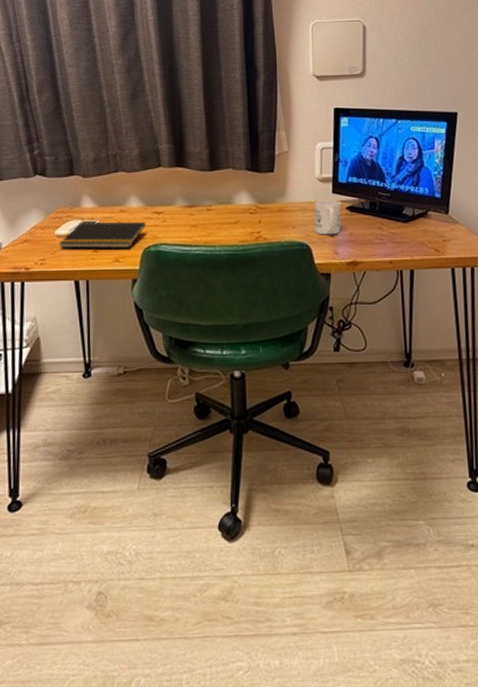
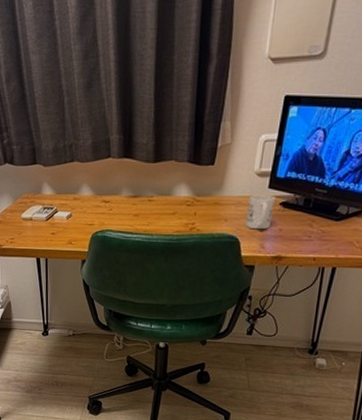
notepad: present [59,222,146,249] -> none [24,208,95,232]

